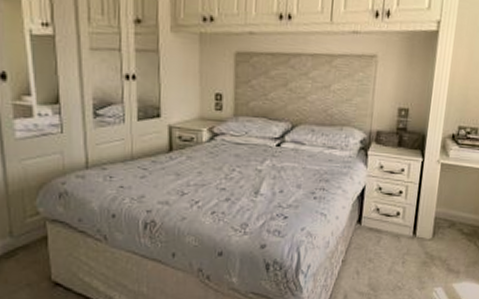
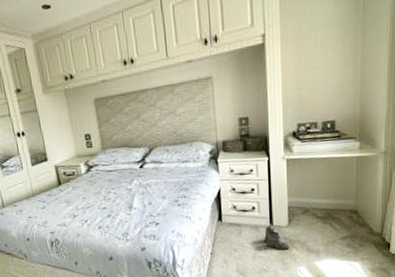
boots: none [404,237,430,266] -> present [264,226,290,251]

